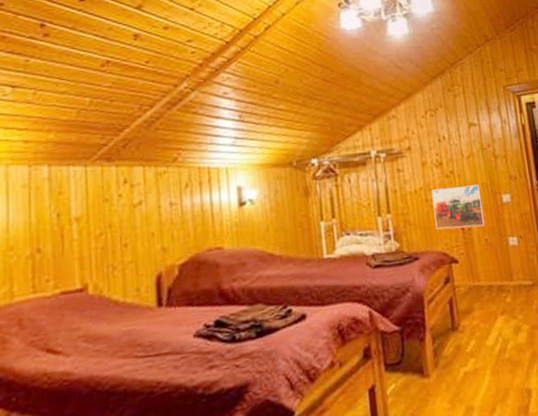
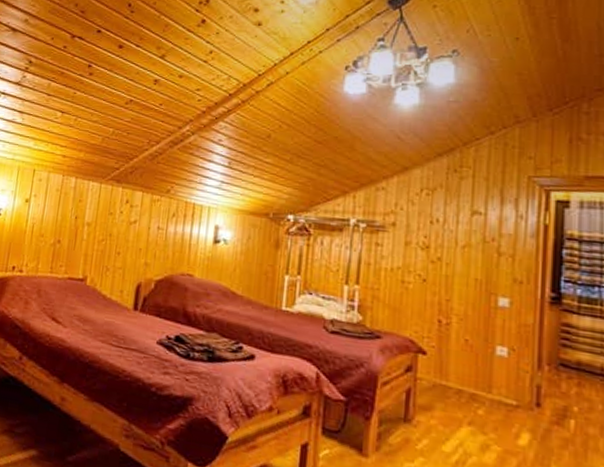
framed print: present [431,185,485,230] -> none [408,272,472,325]

